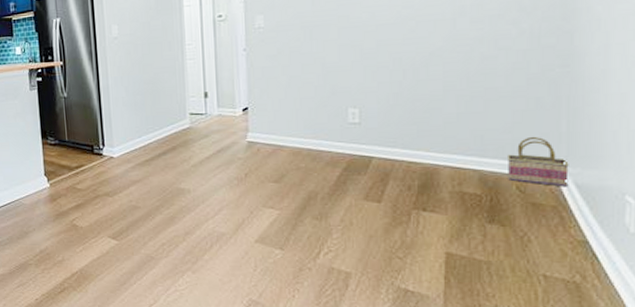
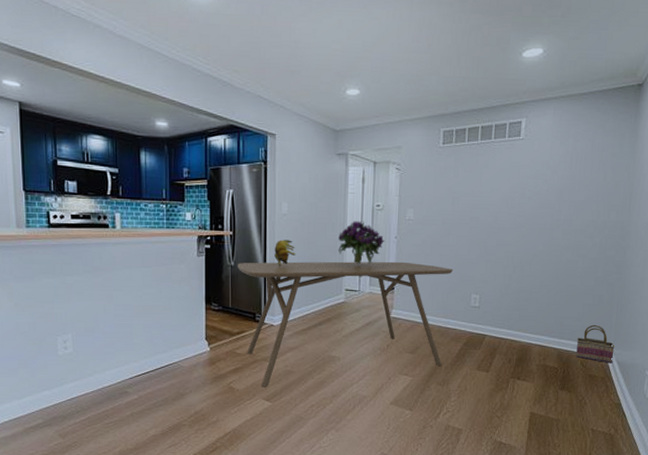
dining table: none [70,77,320,225] -> present [237,261,453,388]
banana bunch: none [107,64,131,95] -> present [274,239,296,267]
bouquet: none [177,35,232,85] -> present [338,221,385,265]

